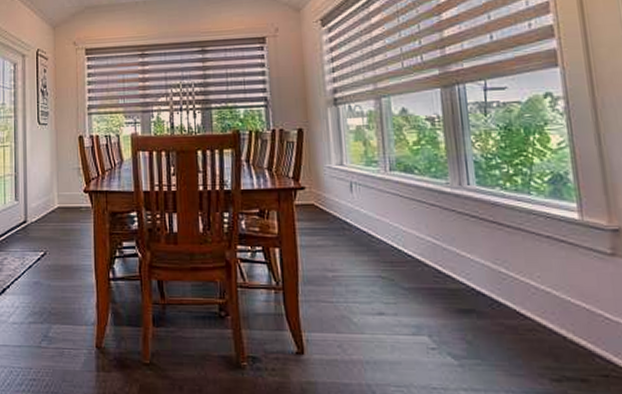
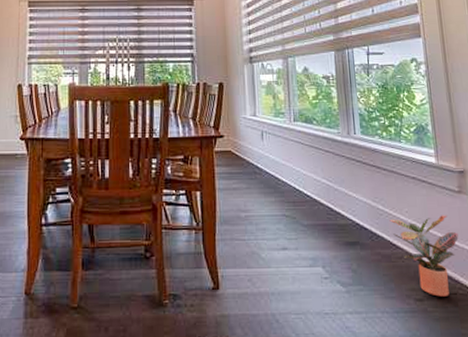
potted plant: none [515,282,612,379] -> present [389,215,459,297]

